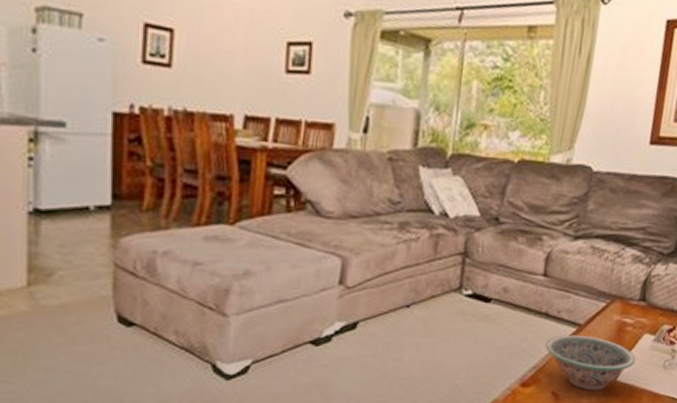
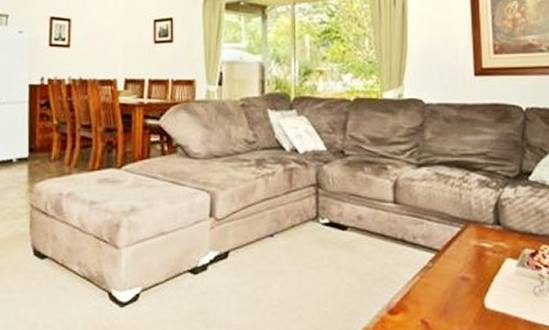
decorative bowl: present [545,335,636,391] -> none [406,261,503,319]

